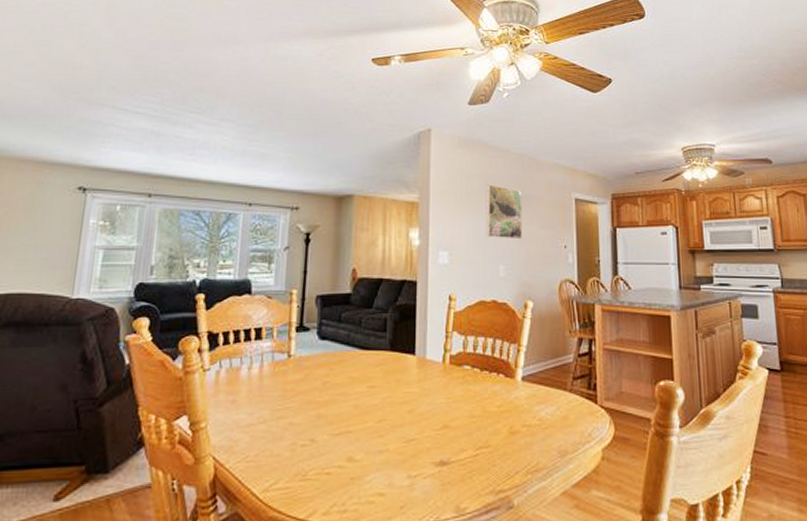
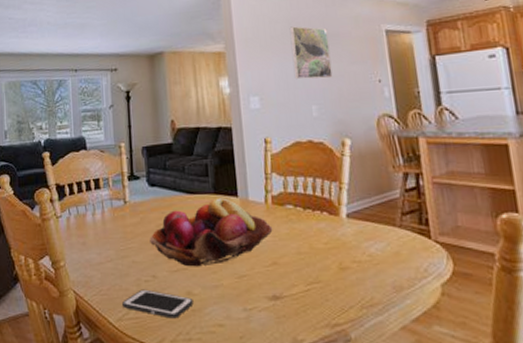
cell phone: none [271,455,354,488] -> present [122,289,194,319]
fruit basket: none [312,355,448,430] -> present [150,198,273,267]

